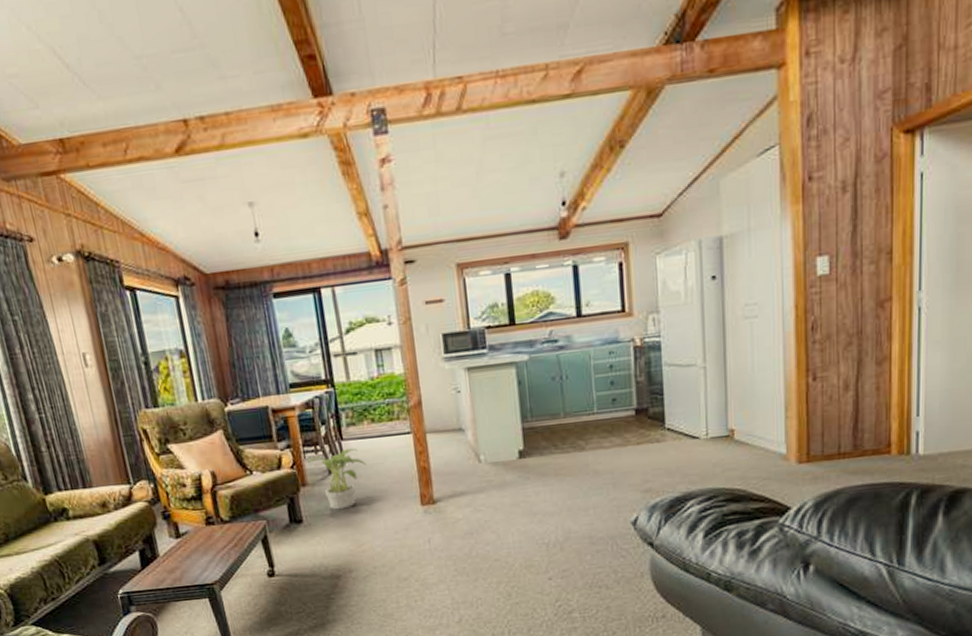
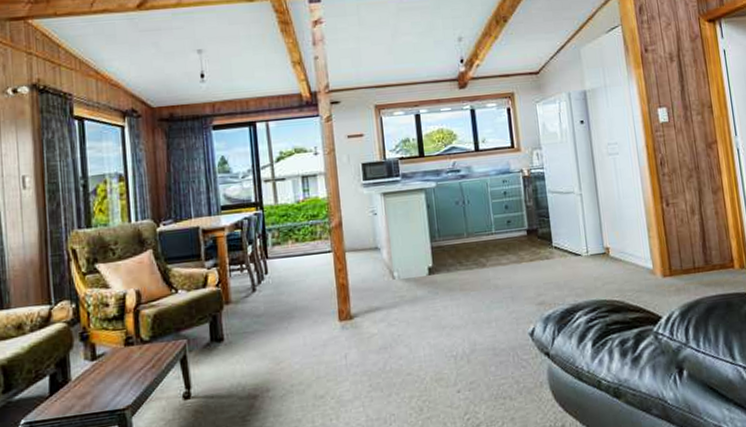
potted plant: present [307,448,366,510] -> none [233,266,288,327]

